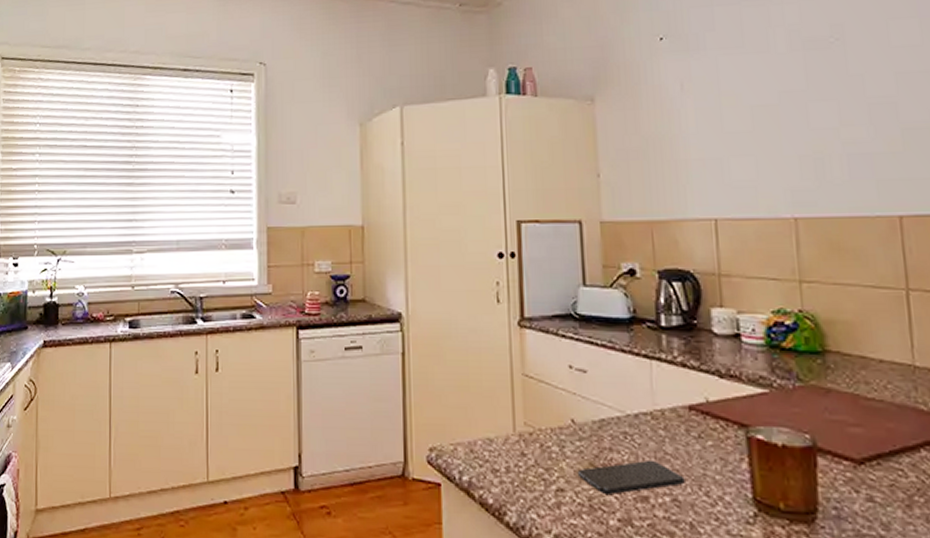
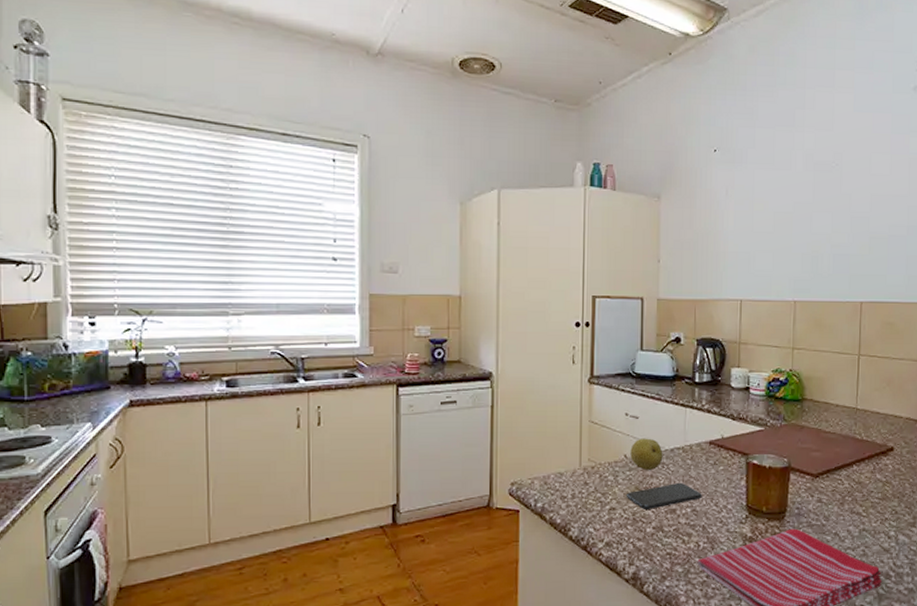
fruit: none [579,398,625,441] -> present [630,438,663,470]

